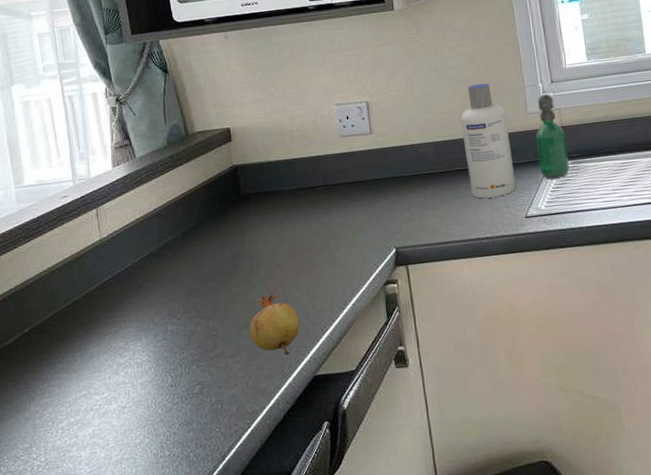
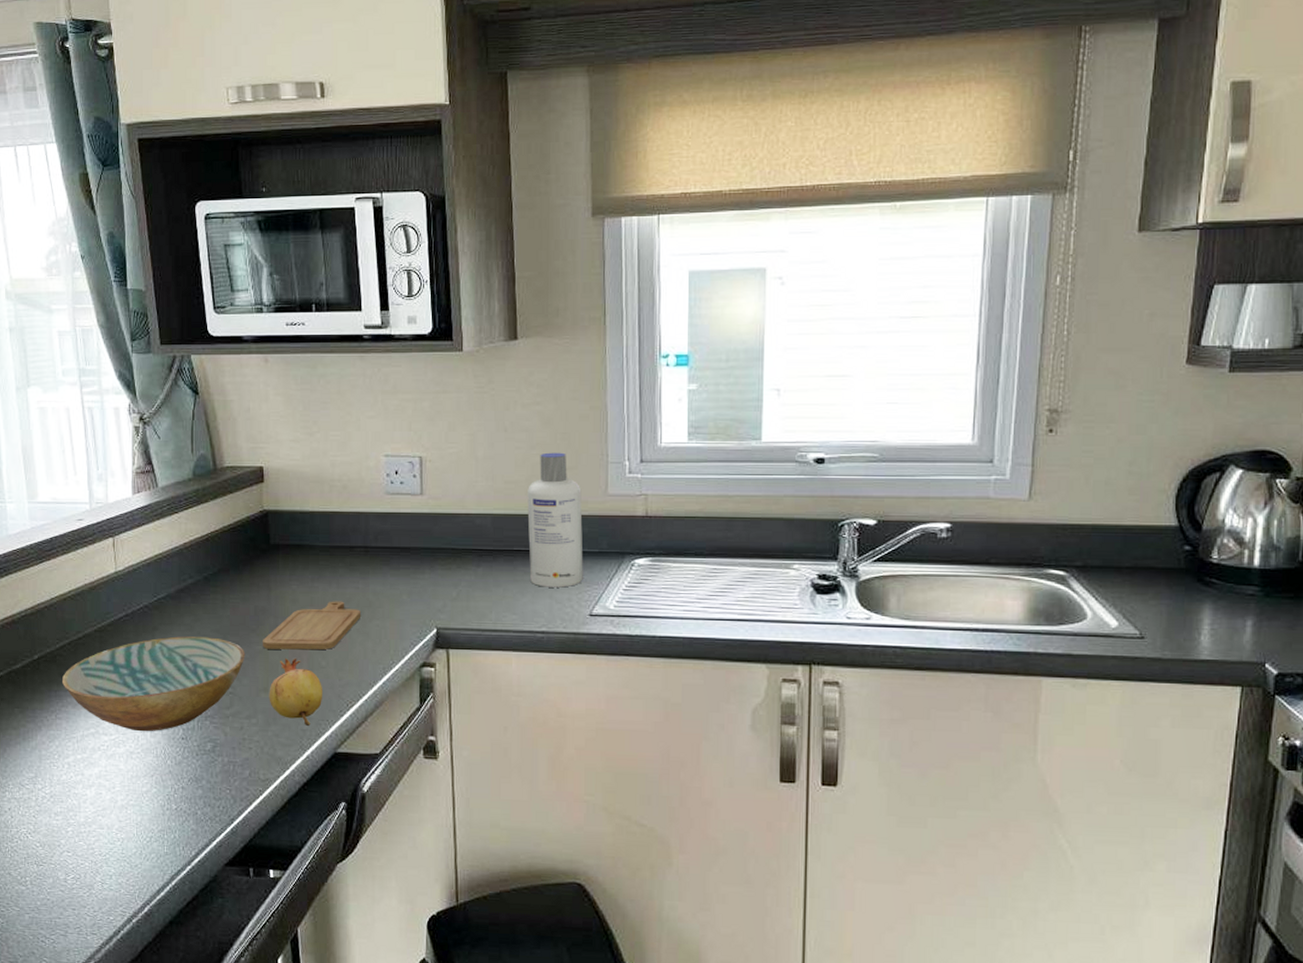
bowl: none [53,286,226,386] -> present [62,636,246,732]
chopping board: none [240,236,328,290] -> present [263,601,362,650]
soap dispenser: present [535,93,570,179] -> none [613,474,649,576]

